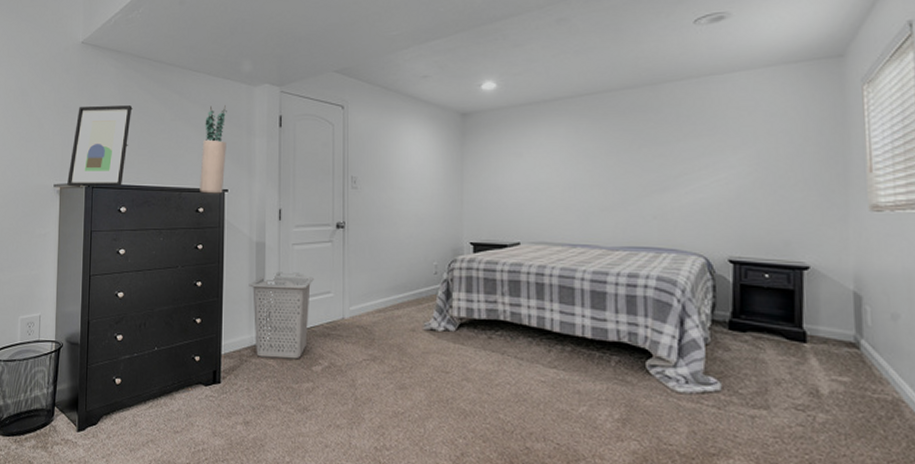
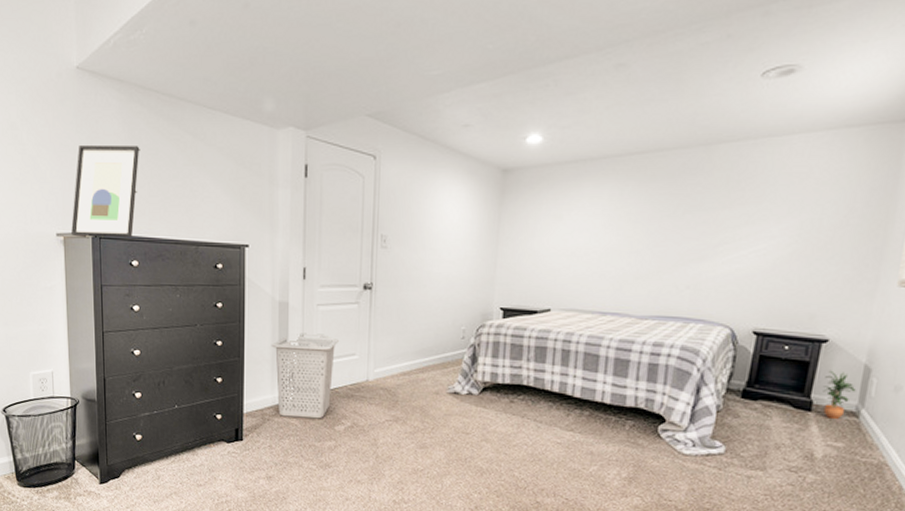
vase: present [200,105,227,195] -> none [218,150,247,251]
potted plant: none [814,298,851,350] -> present [823,370,856,419]

